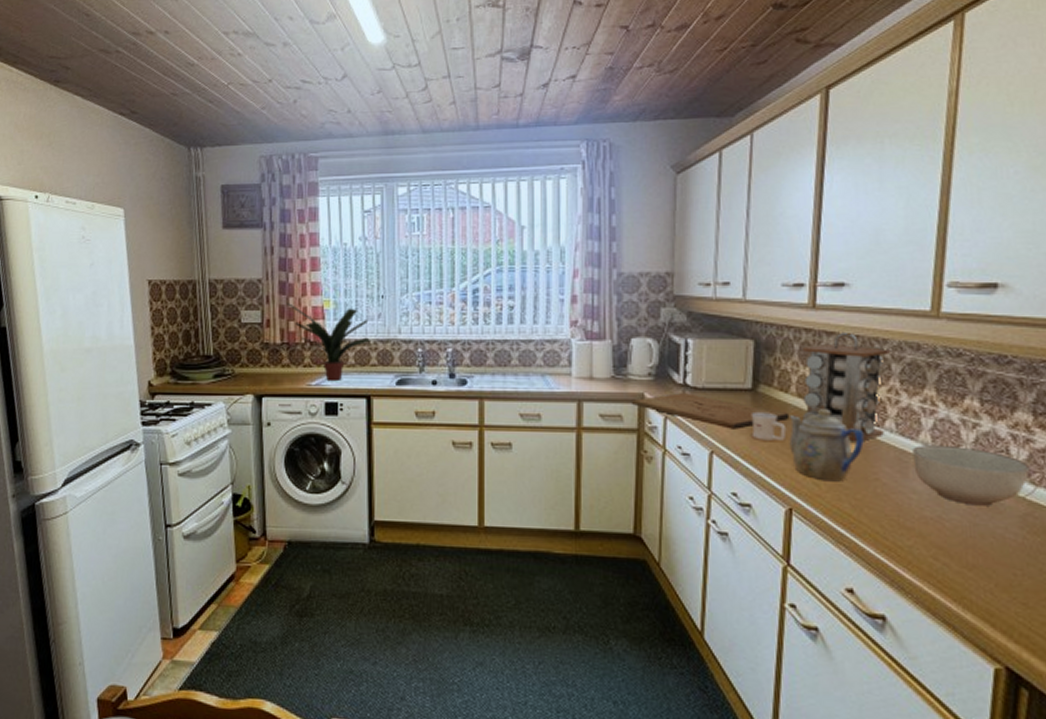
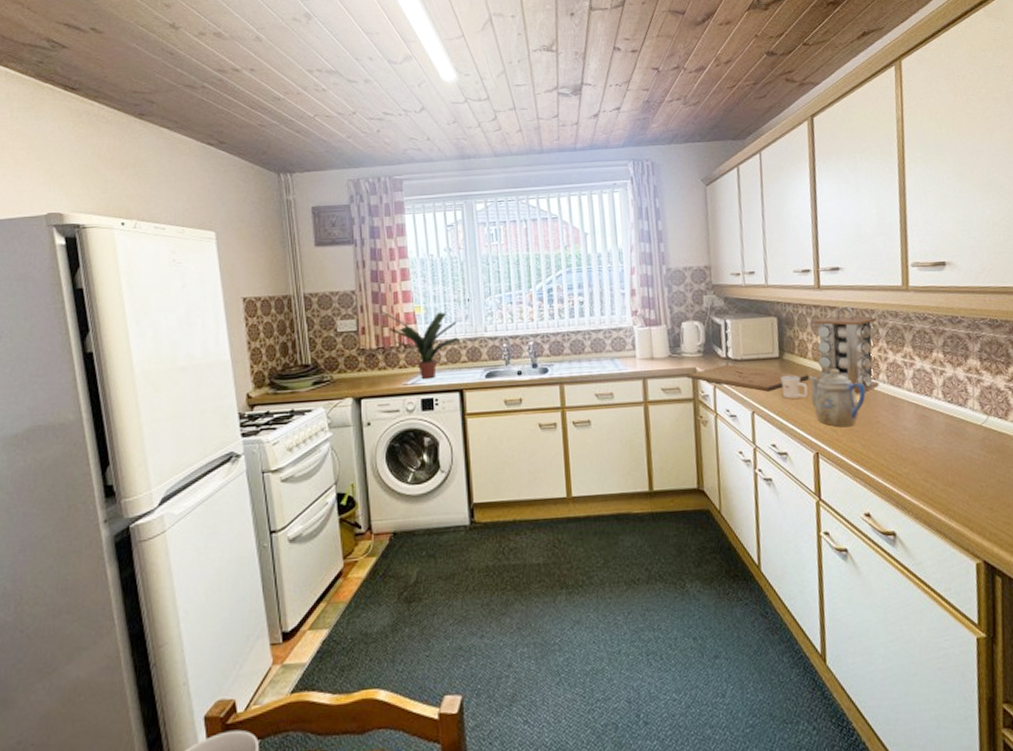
bowl: present [913,444,1031,506] -> none [901,389,983,436]

